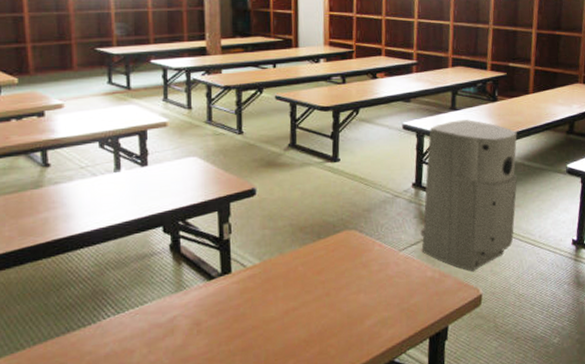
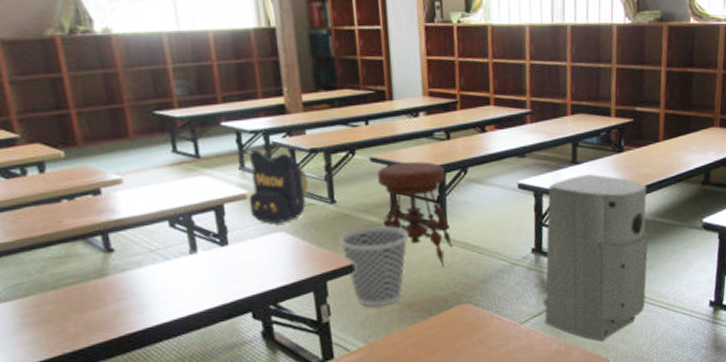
backpack: none [168,85,220,150] -> present [248,150,308,224]
wastebasket: none [243,155,304,229] -> present [339,225,408,308]
stool: none [280,101,342,196] -> present [377,161,453,268]

